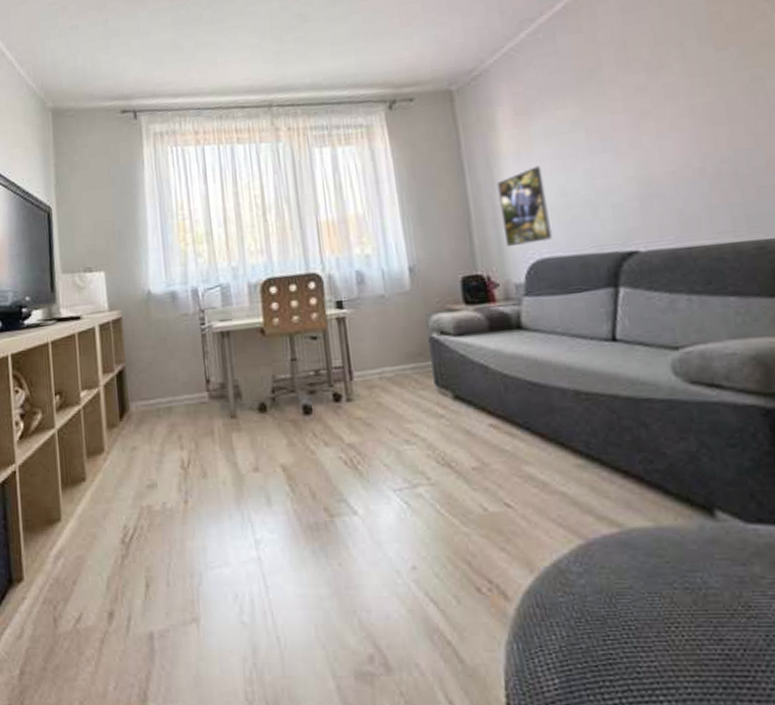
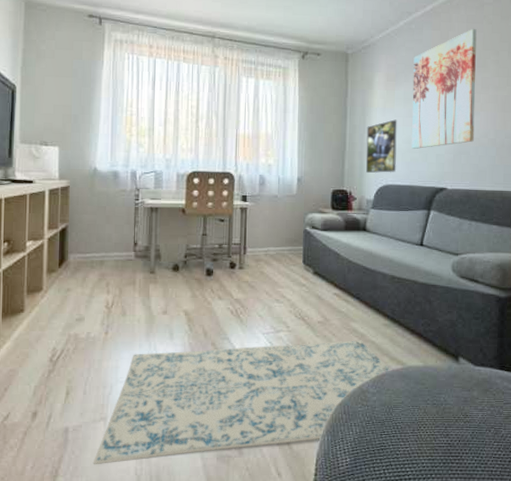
rug: none [188,492,603,686] -> present [93,340,392,465]
wall art: none [549,18,669,202] -> present [411,28,477,149]

